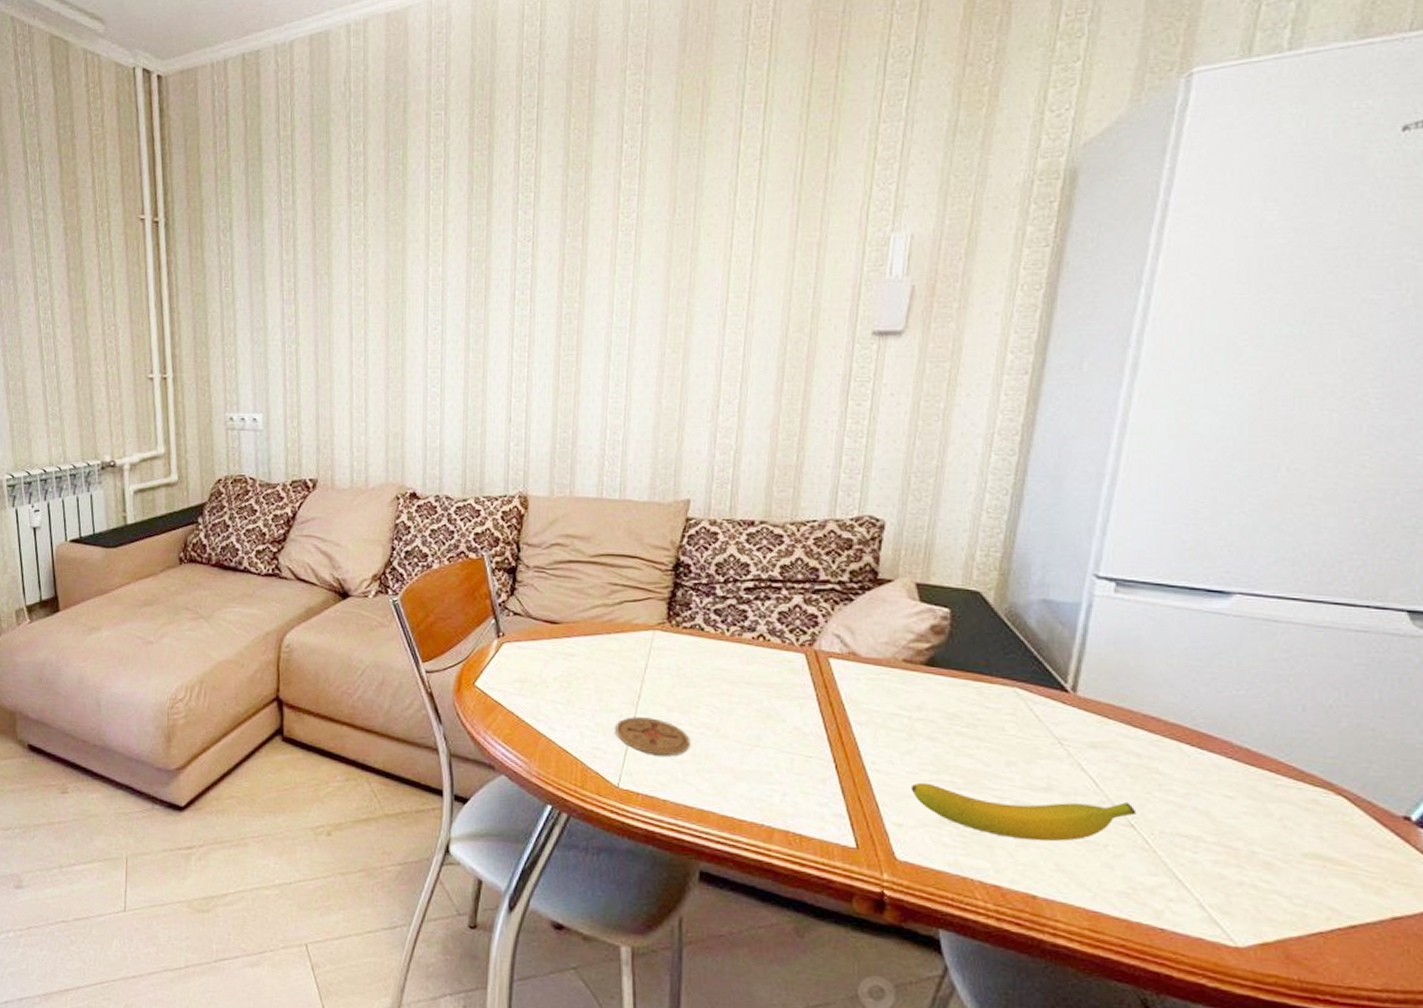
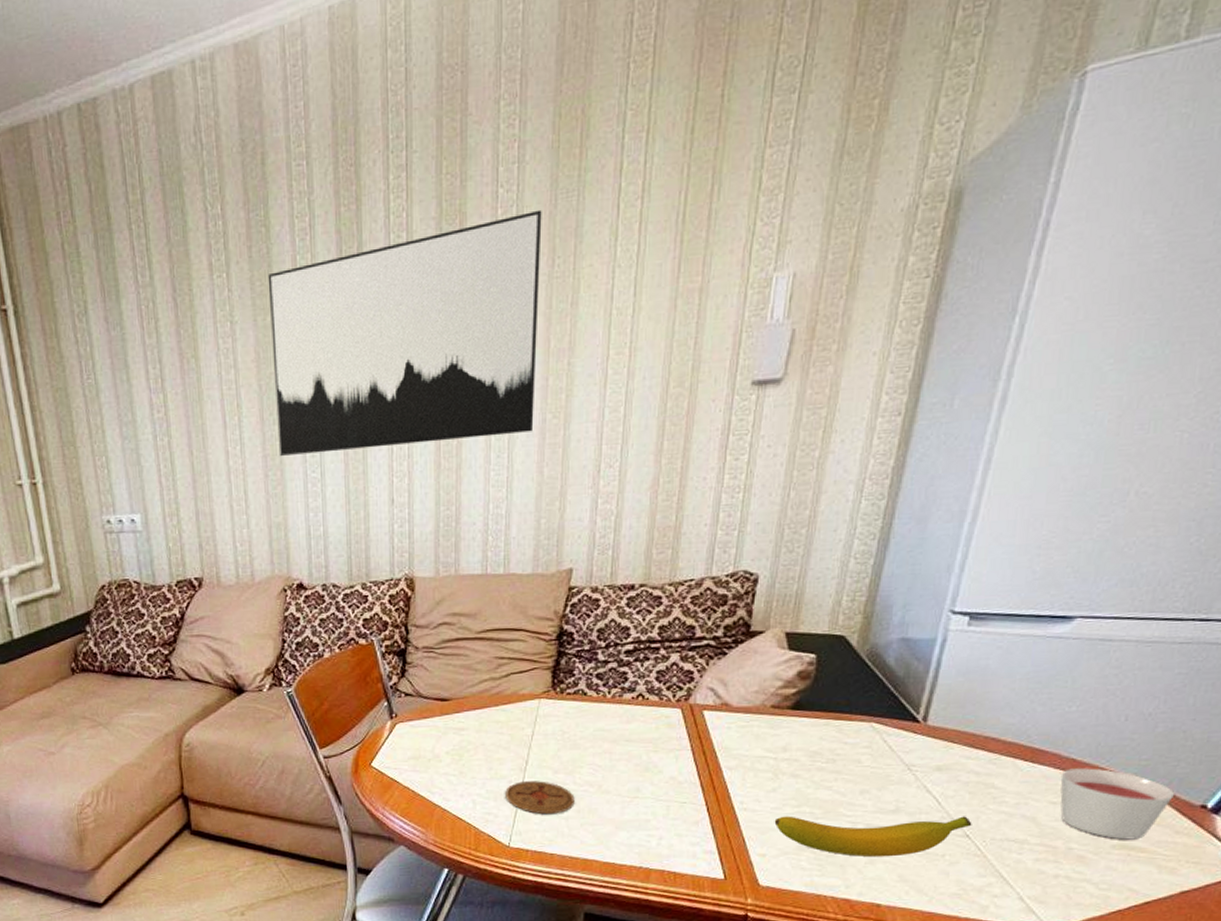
wall art: none [401,164,664,369] -> present [267,209,542,456]
candle: none [1236,759,1369,850] -> present [1060,768,1174,840]

